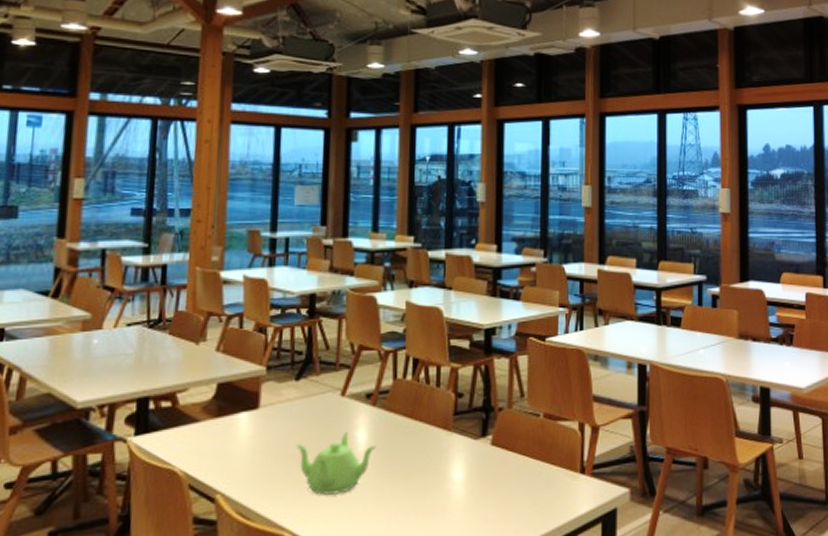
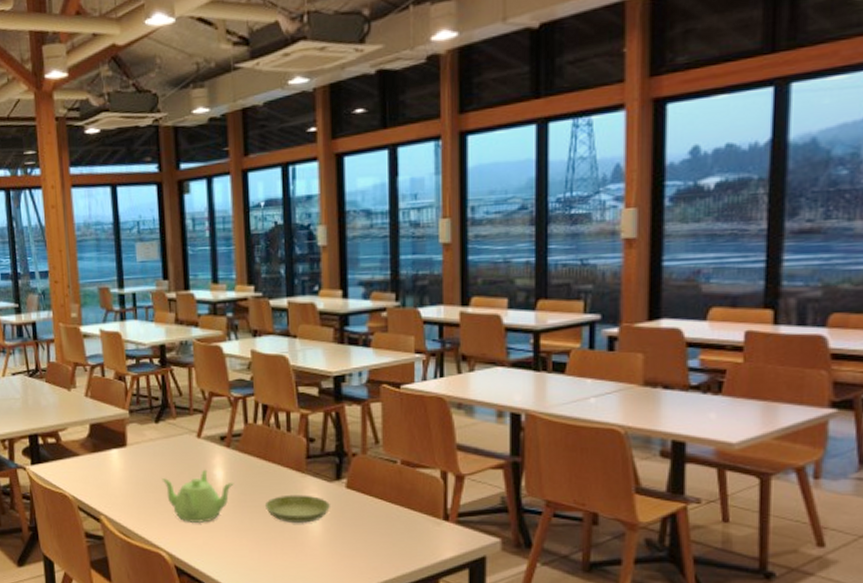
saucer: none [407,454,474,487] -> present [264,494,330,523]

